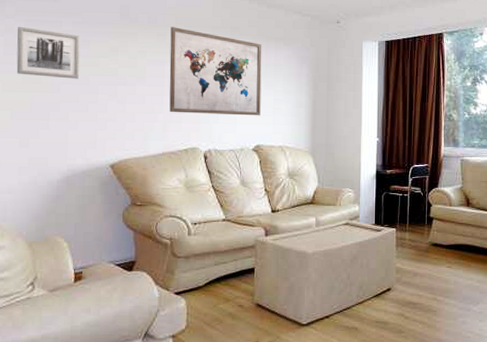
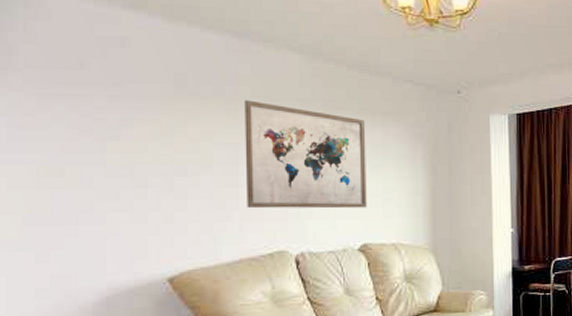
wall art: present [16,26,80,79] -> none [26,102,119,170]

